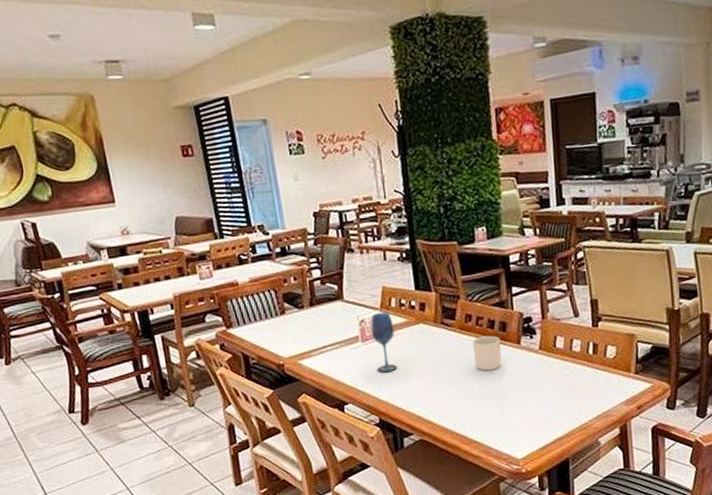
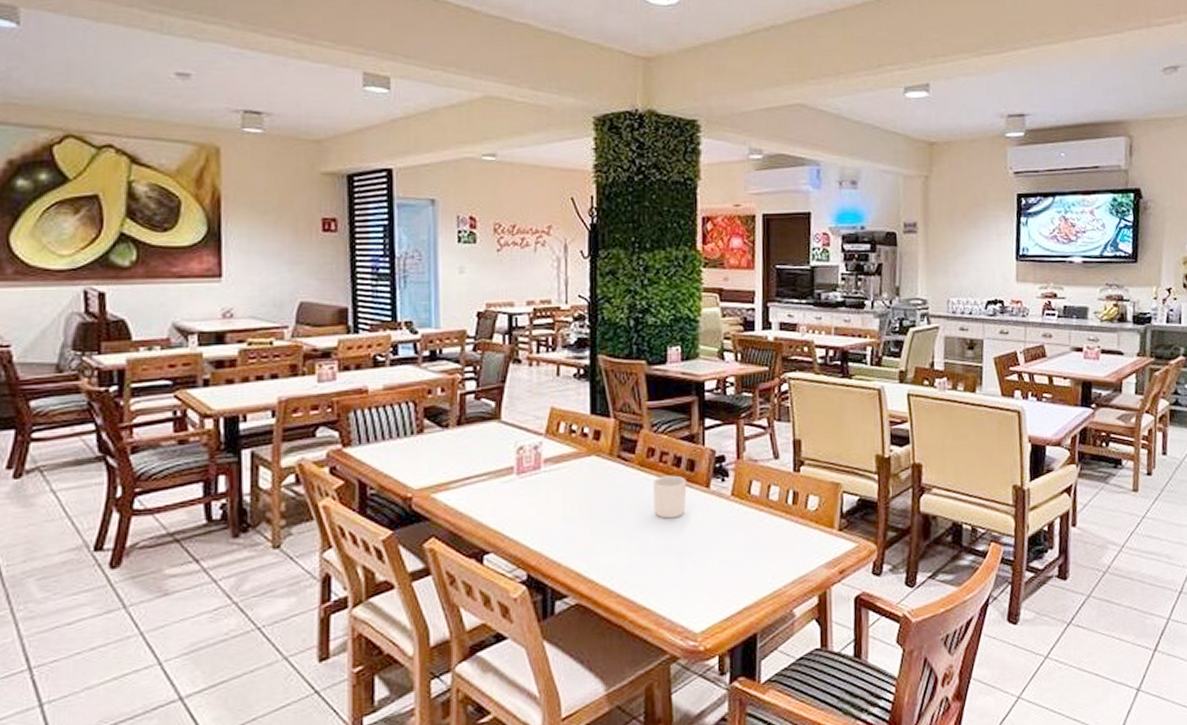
wineglass: present [370,312,398,373] -> none [530,439,559,515]

